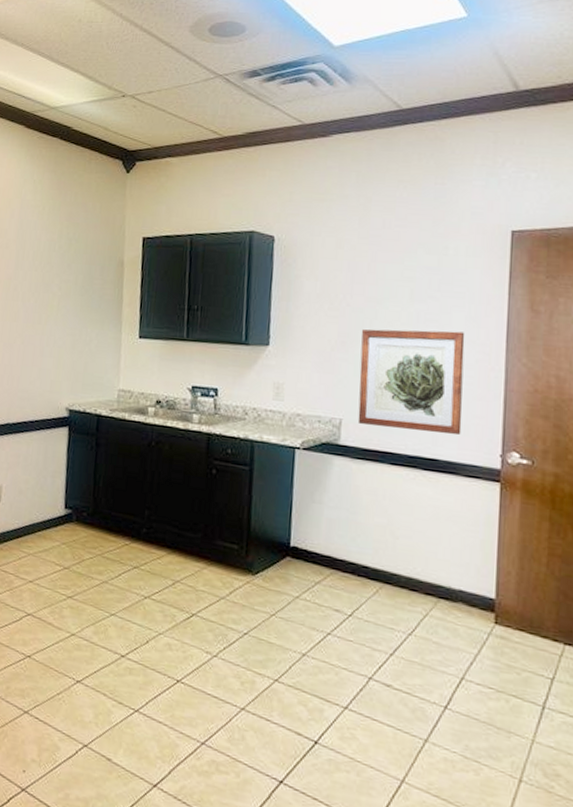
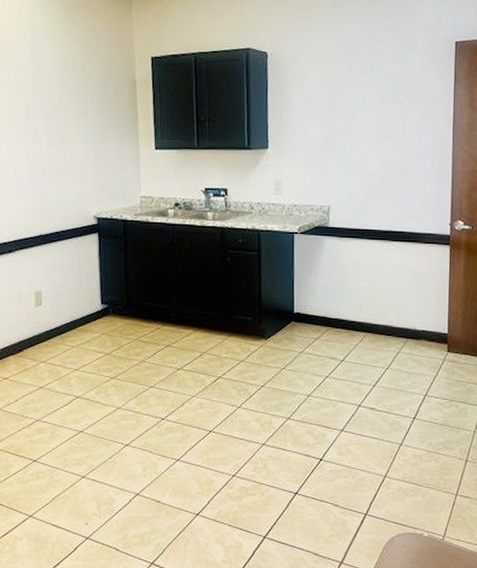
wall art: present [357,329,465,436] -> none [342,127,422,212]

